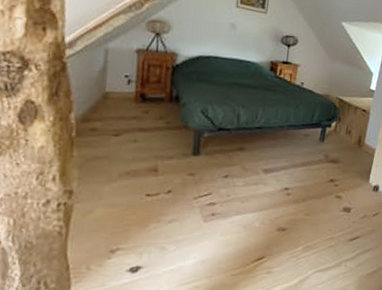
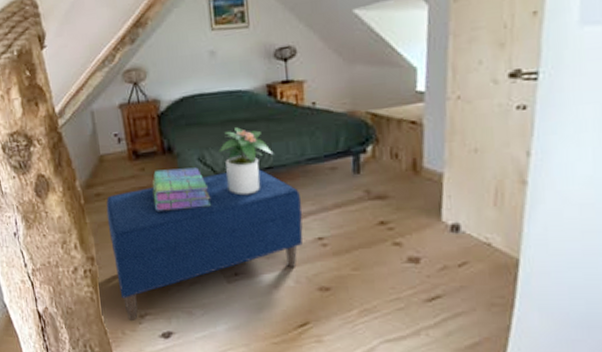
bench: none [94,126,279,255] -> present [106,169,303,320]
stack of books: none [151,115,206,154] -> present [152,167,211,211]
potted plant: none [221,90,265,147] -> present [218,127,274,194]

